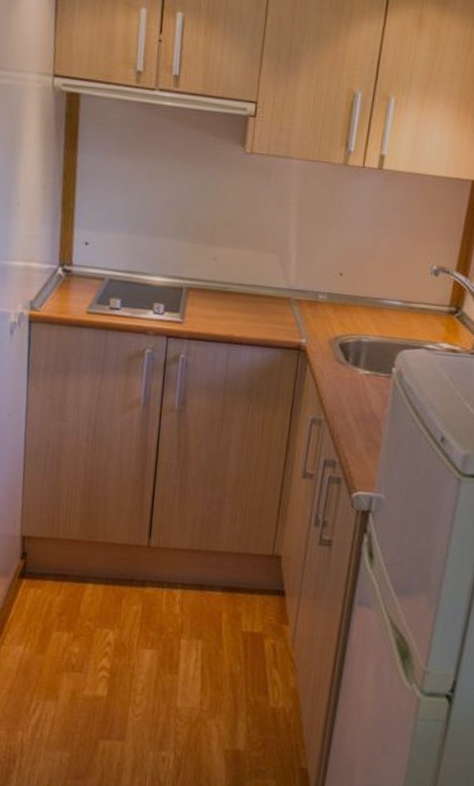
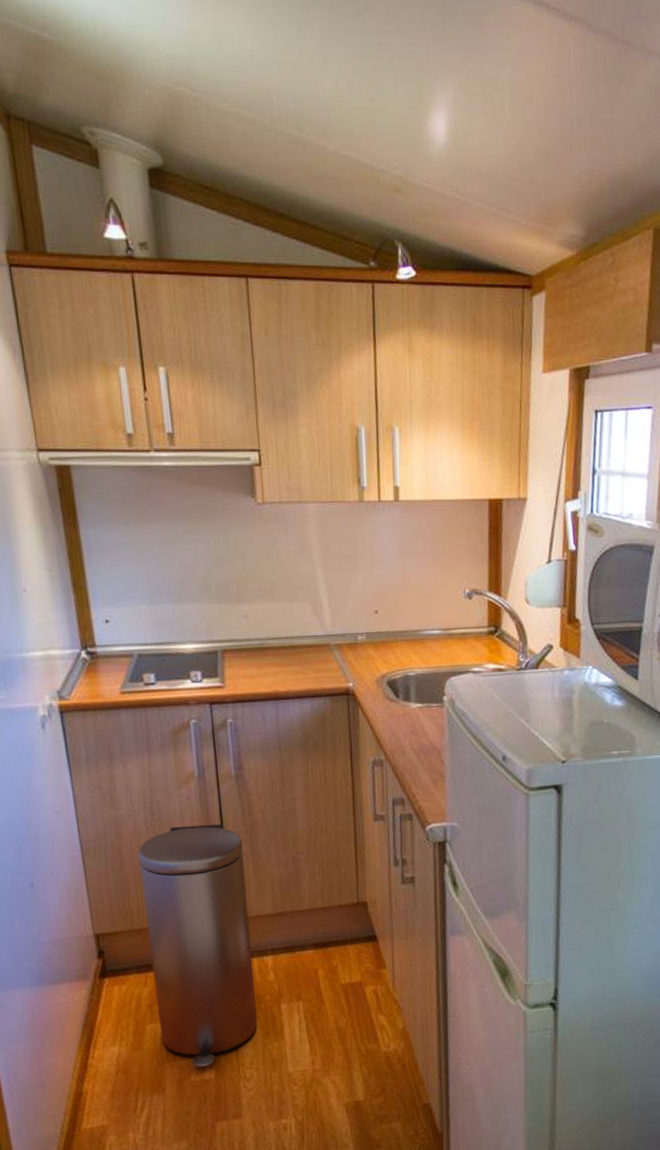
pedal bin: none [64,448,174,684] -> present [137,824,258,1068]

